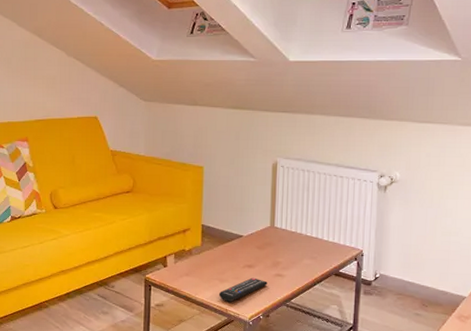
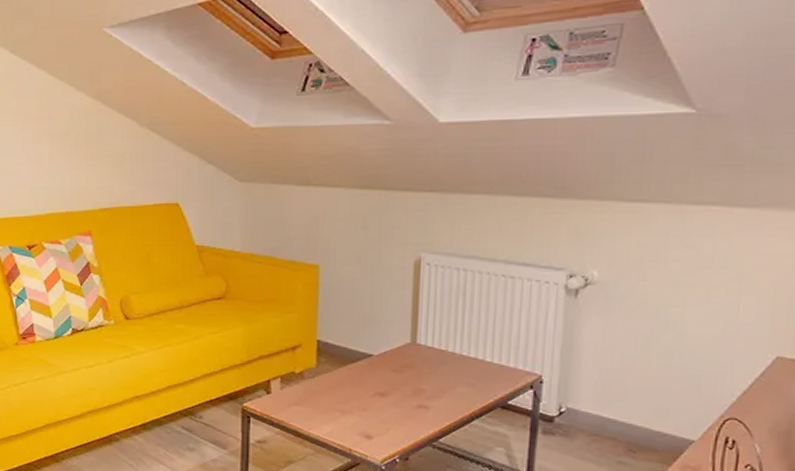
remote control: present [218,277,268,302] -> none [339,409,407,440]

